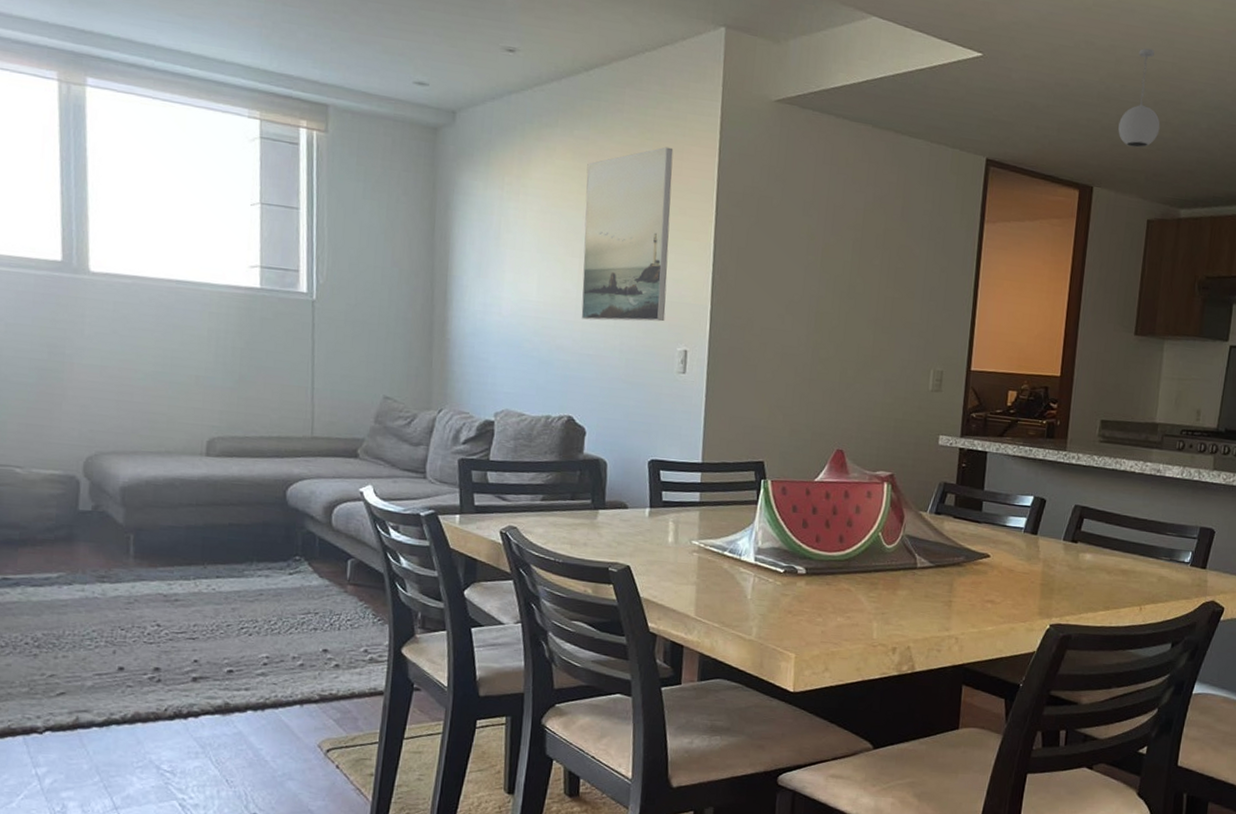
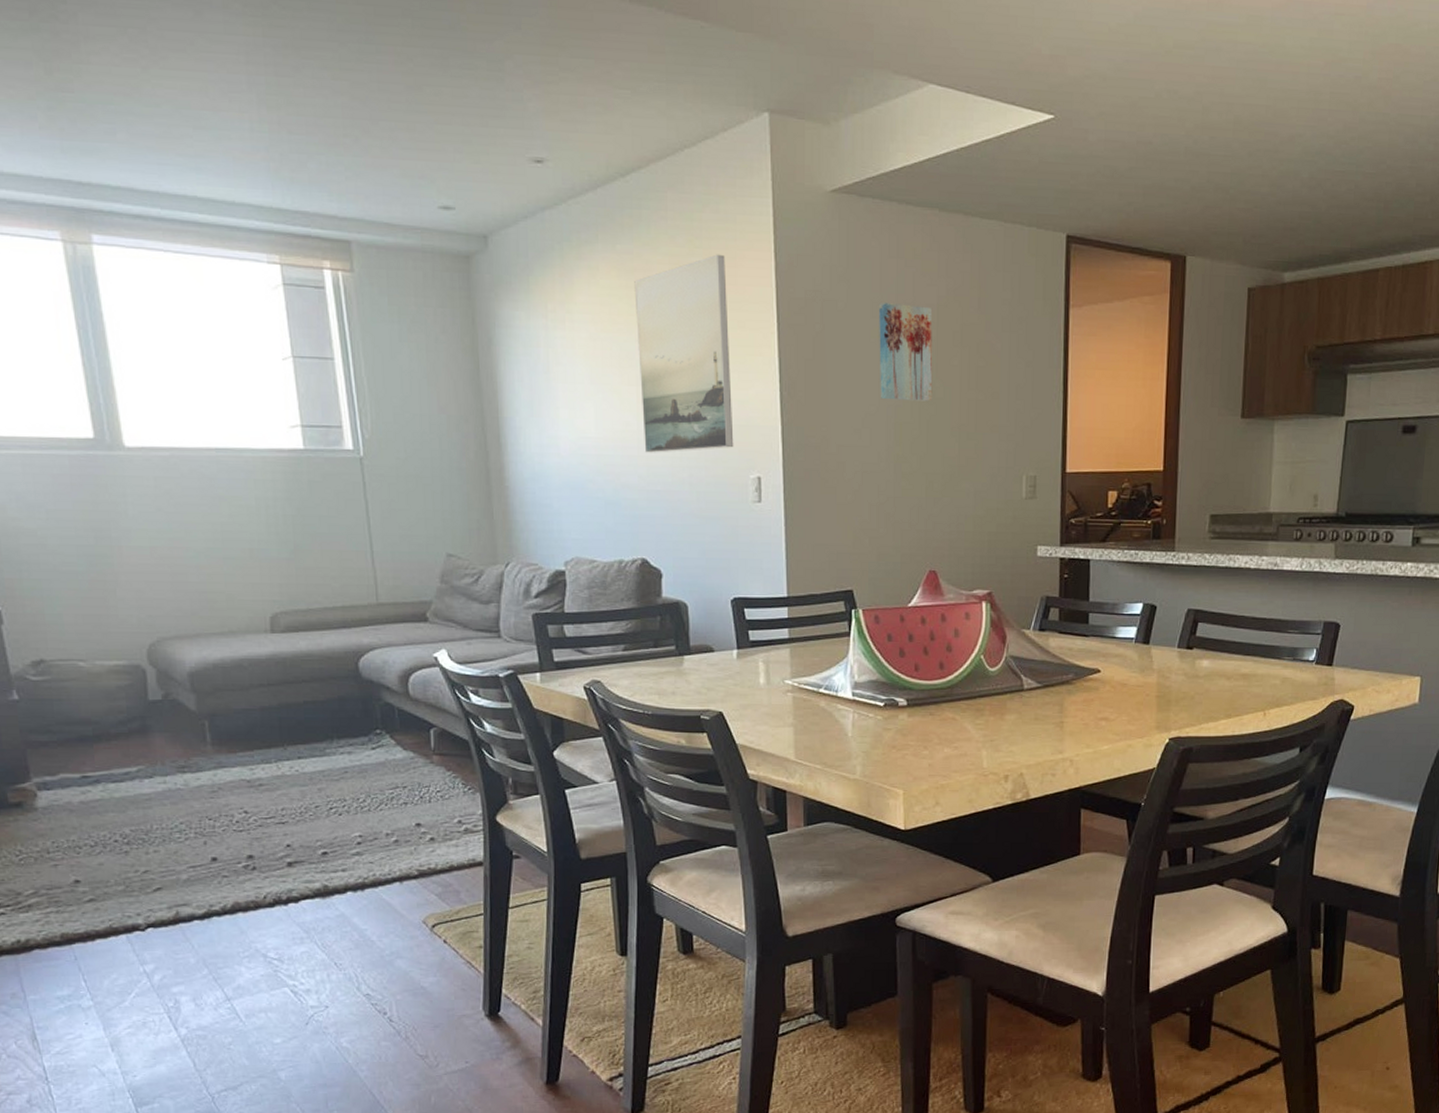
wall art: none [804,202,859,296] -> present [878,302,933,402]
pendant light: present [1118,48,1160,148] -> none [1210,91,1257,207]

